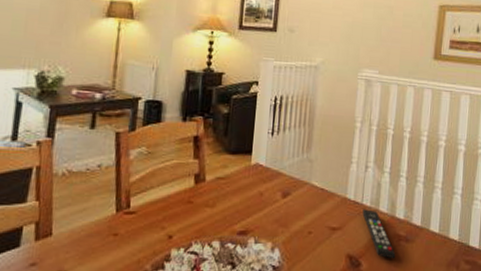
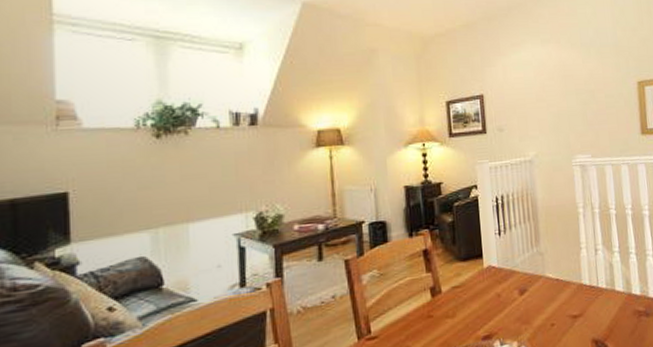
remote control: present [362,209,396,259] -> none [599,291,639,336]

